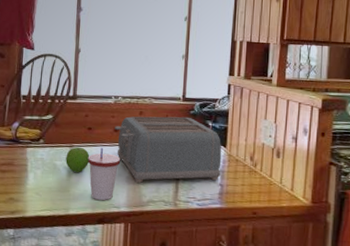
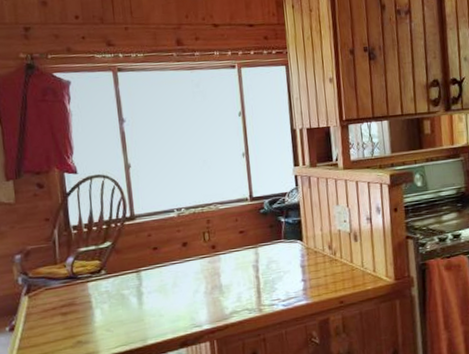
fruit: present [66,147,90,172] -> none [133,270,160,299]
cup: present [87,147,121,200] -> none [158,265,195,323]
toaster: present [115,116,222,183] -> none [182,217,302,296]

